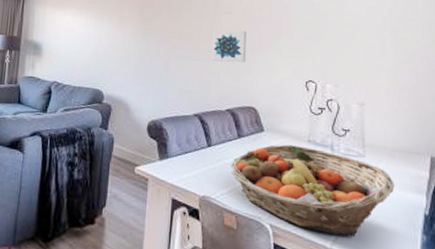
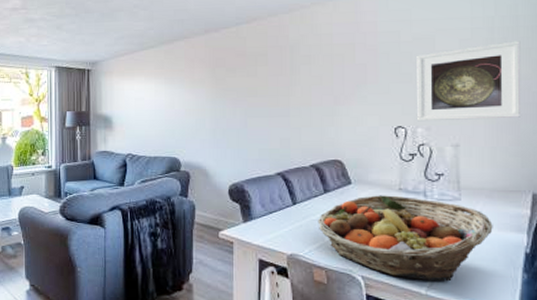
wall art: present [211,30,246,63] -> none [291,80,328,116]
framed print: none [327,12,421,83] -> present [417,41,521,122]

